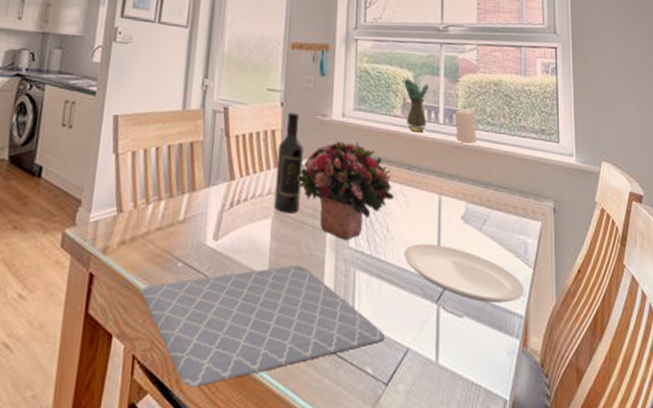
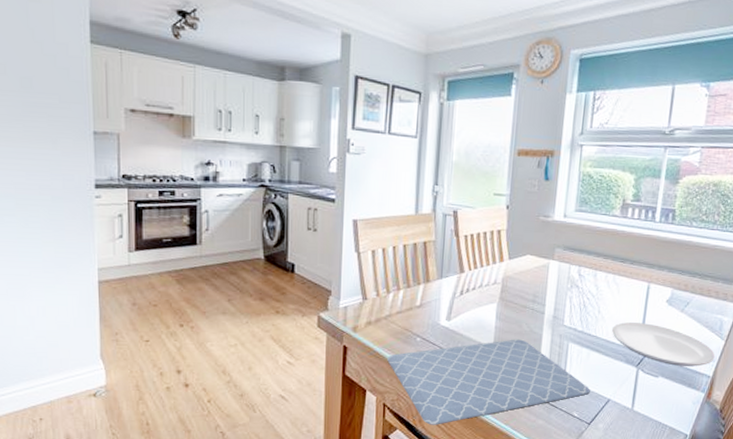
wine bottle: present [274,112,305,214] -> none [499,214,528,299]
bouquet: present [298,141,395,240] -> none [521,238,608,320]
vase: present [403,76,429,134] -> none [624,179,649,231]
candle: present [455,109,477,144] -> none [670,209,691,239]

